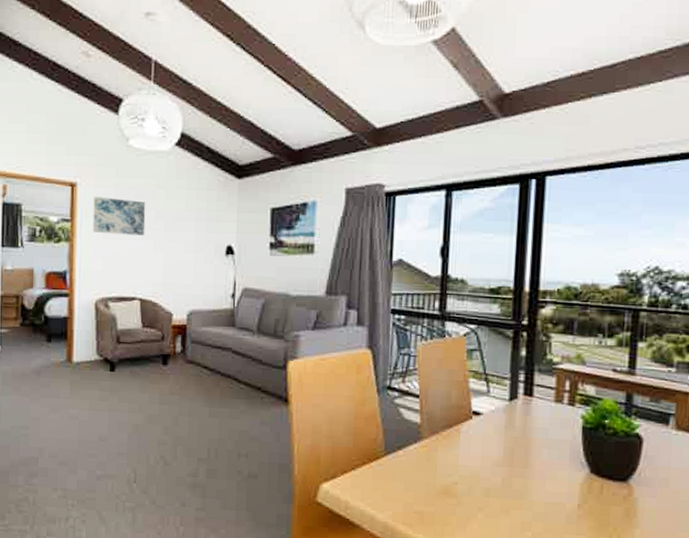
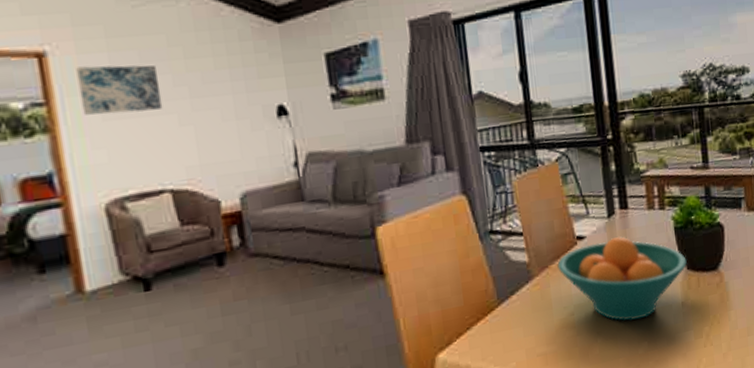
fruit bowl: none [448,421,591,509] -> present [557,236,687,321]

